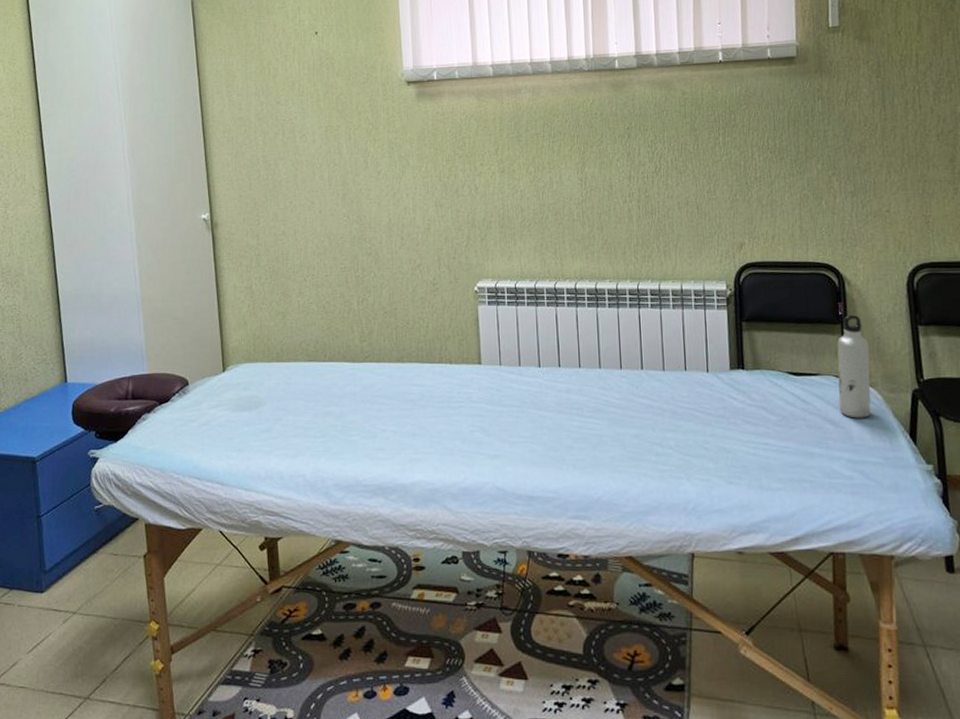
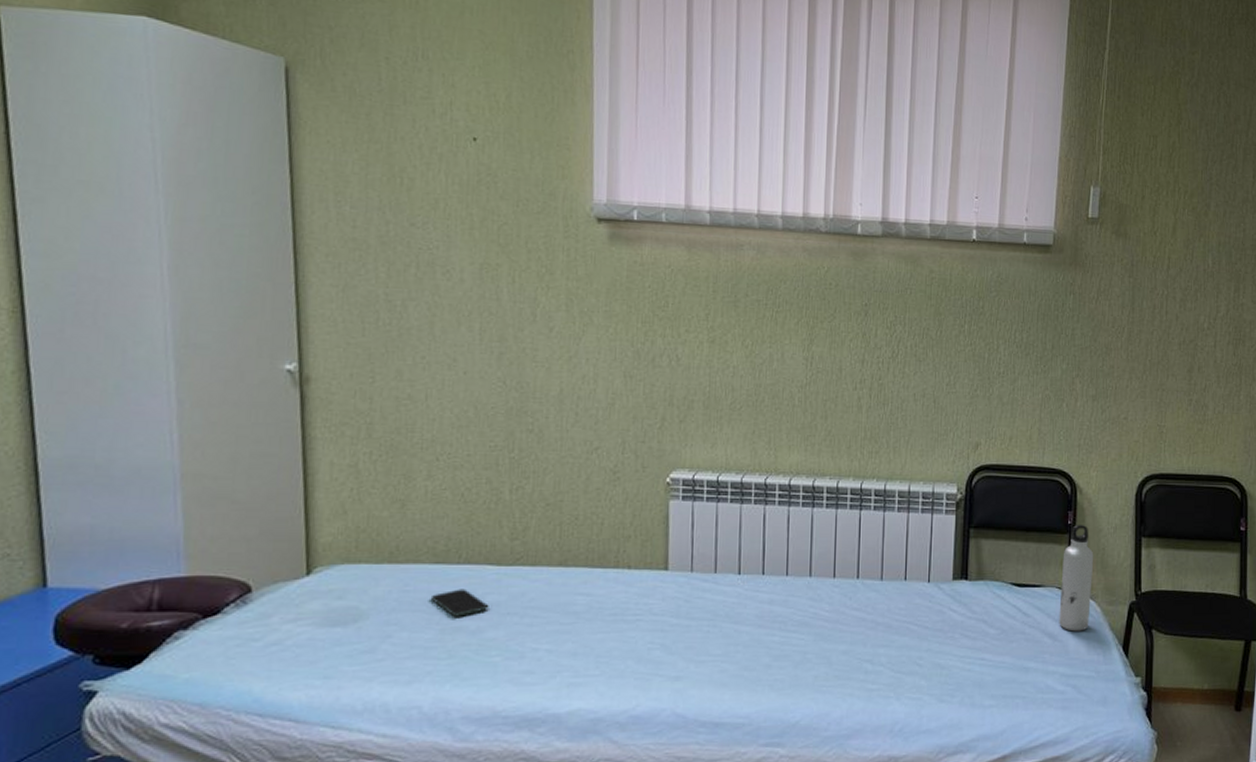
smartphone: none [306,381,348,404] -> present [430,589,489,617]

